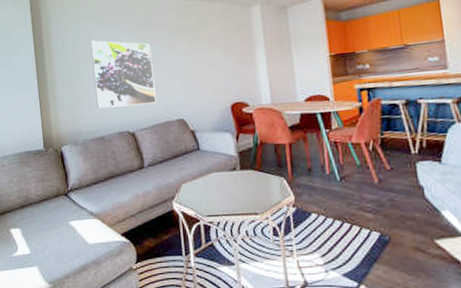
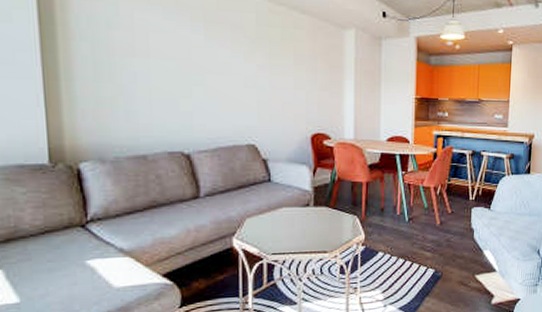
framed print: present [90,40,157,109] -> none [133,26,223,123]

